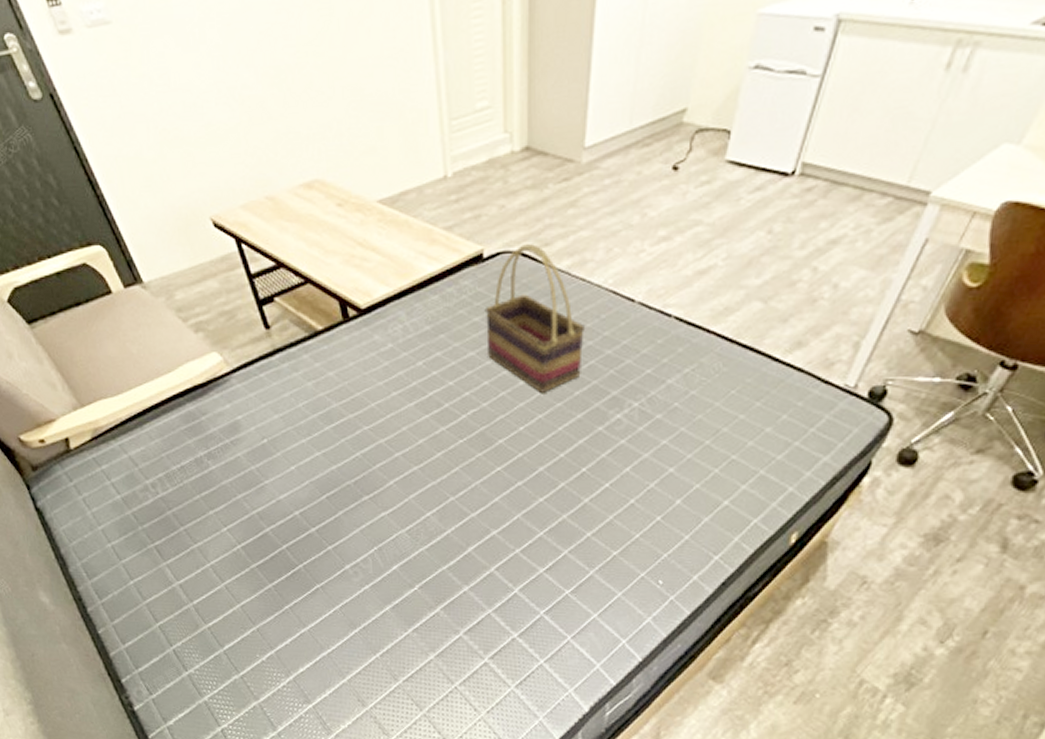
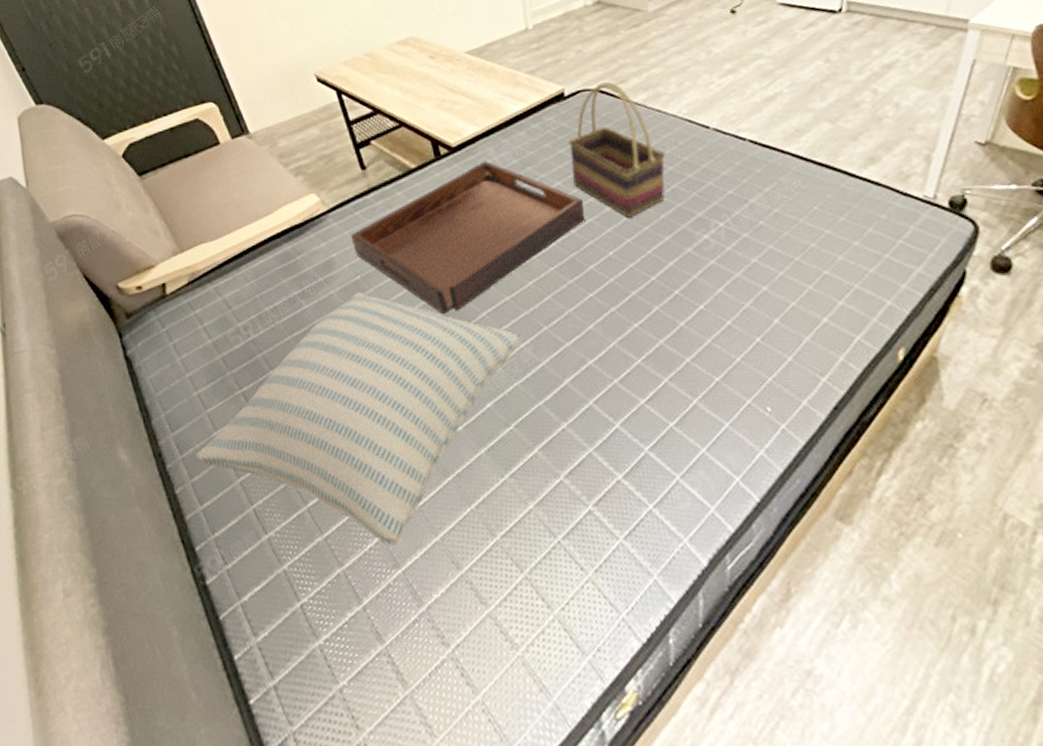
pillow: none [114,456,428,685] -> present [195,292,521,546]
serving tray: none [257,326,496,480] -> present [351,161,584,314]

